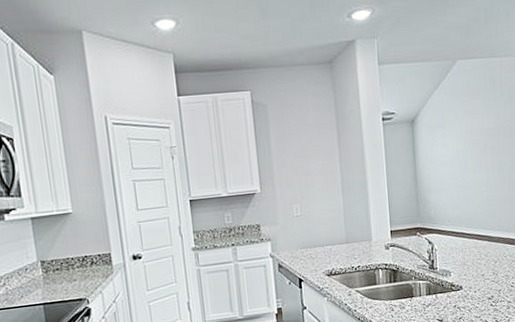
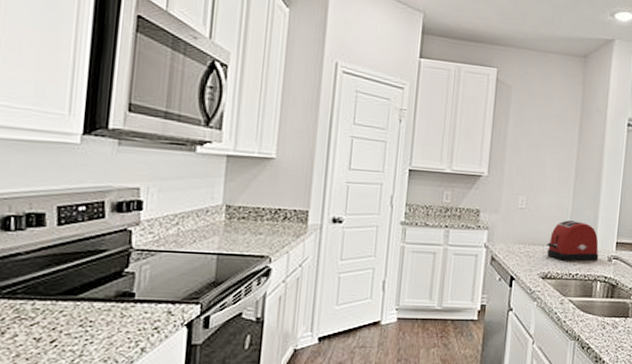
toaster: none [326,218,377,257] -> present [547,220,599,262]

